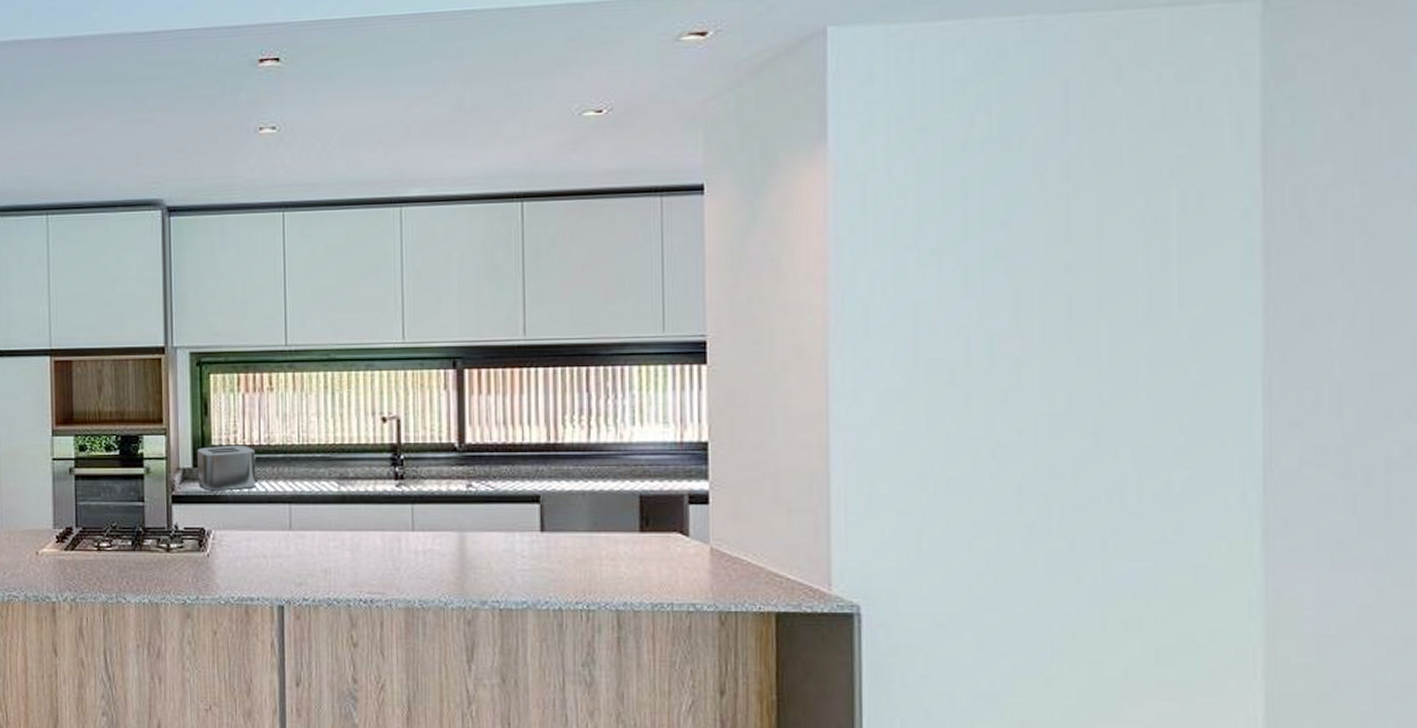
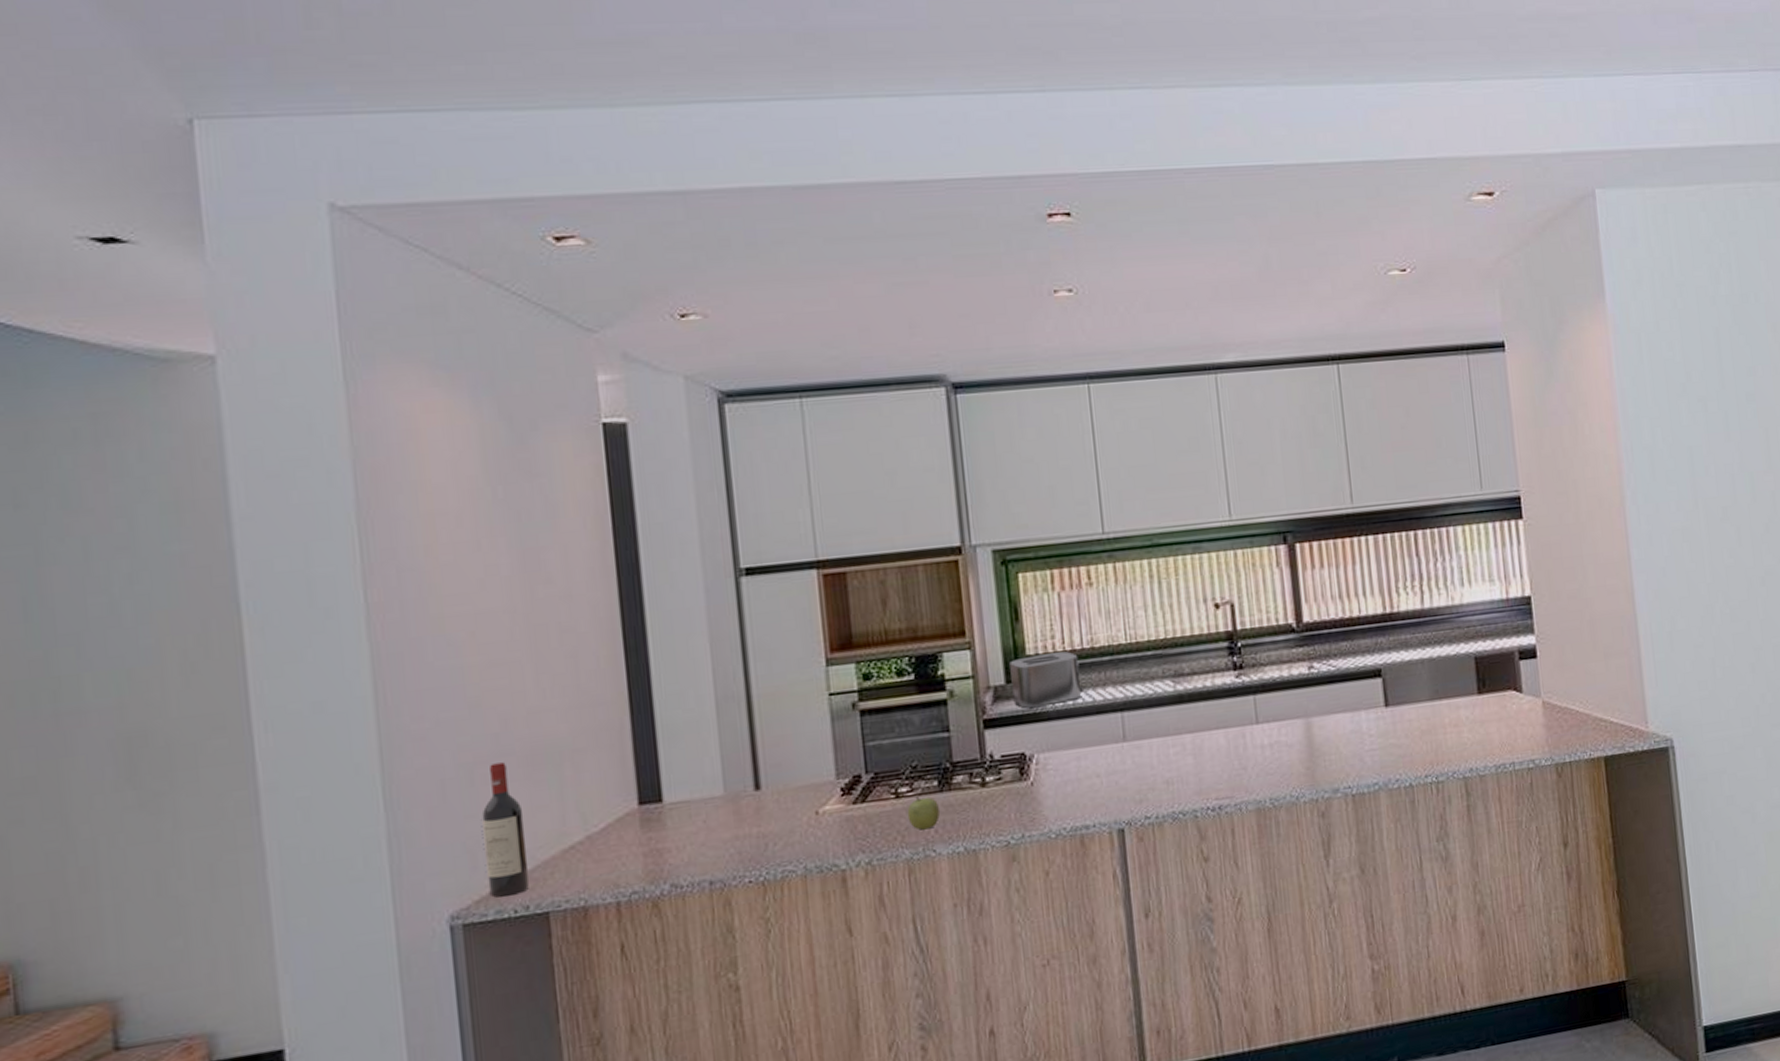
fruit: none [106,552,131,580] -> present [907,797,940,830]

